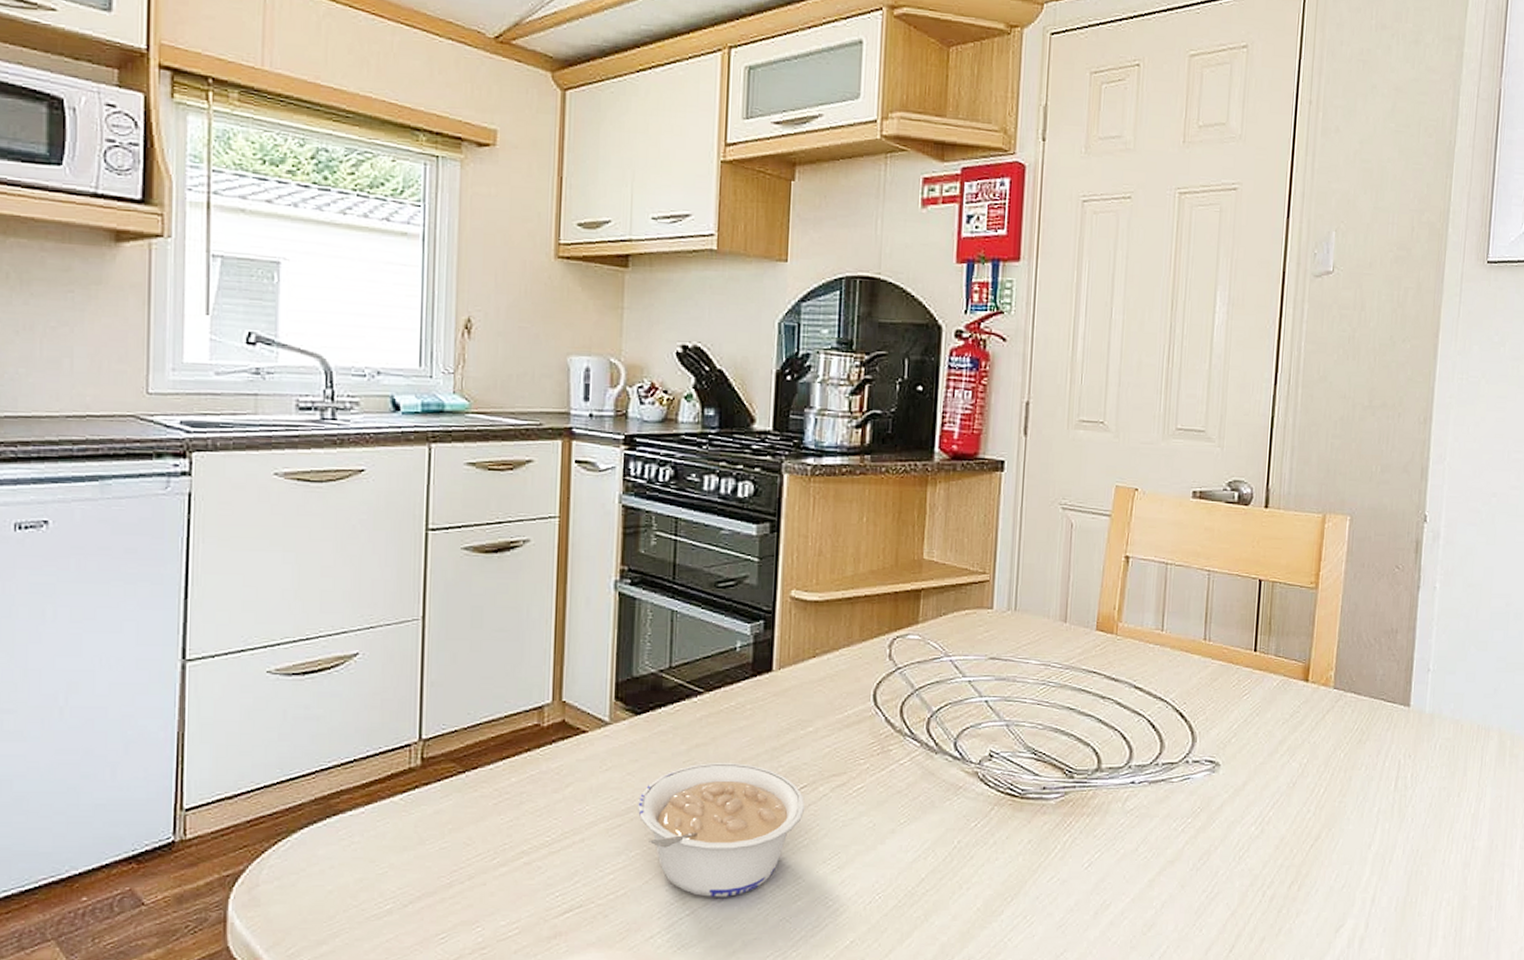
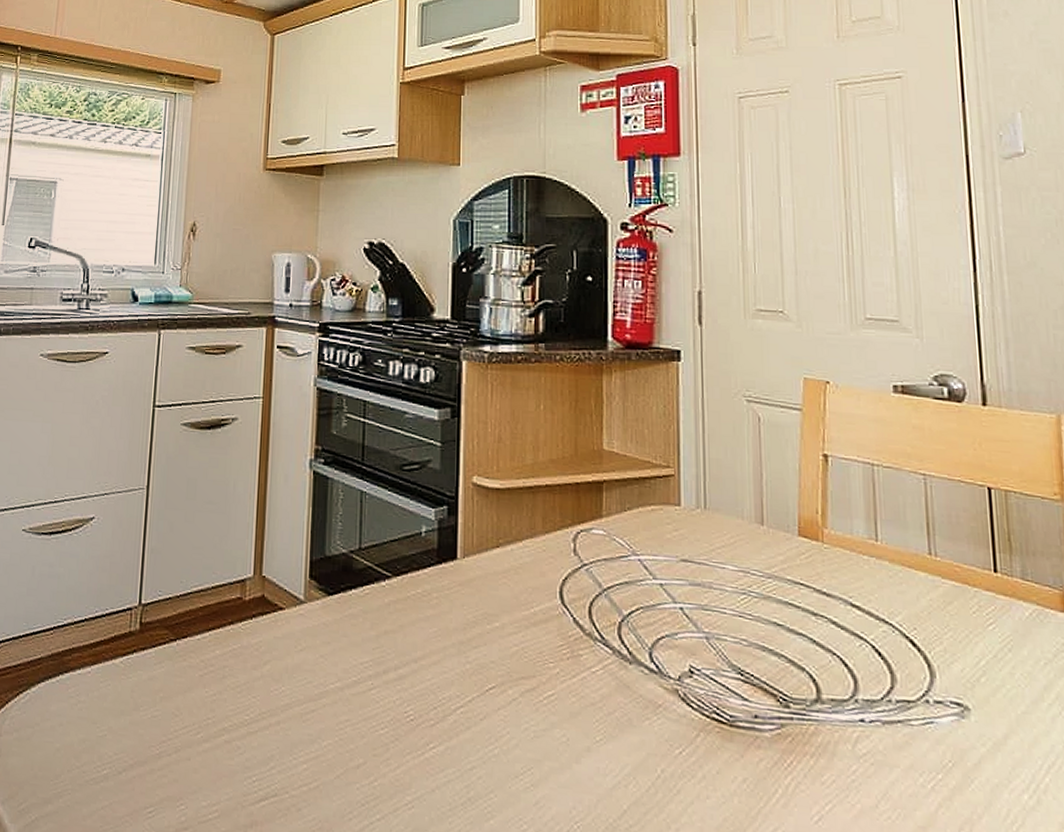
legume: present [638,763,806,897] -> none [330,652,495,805]

